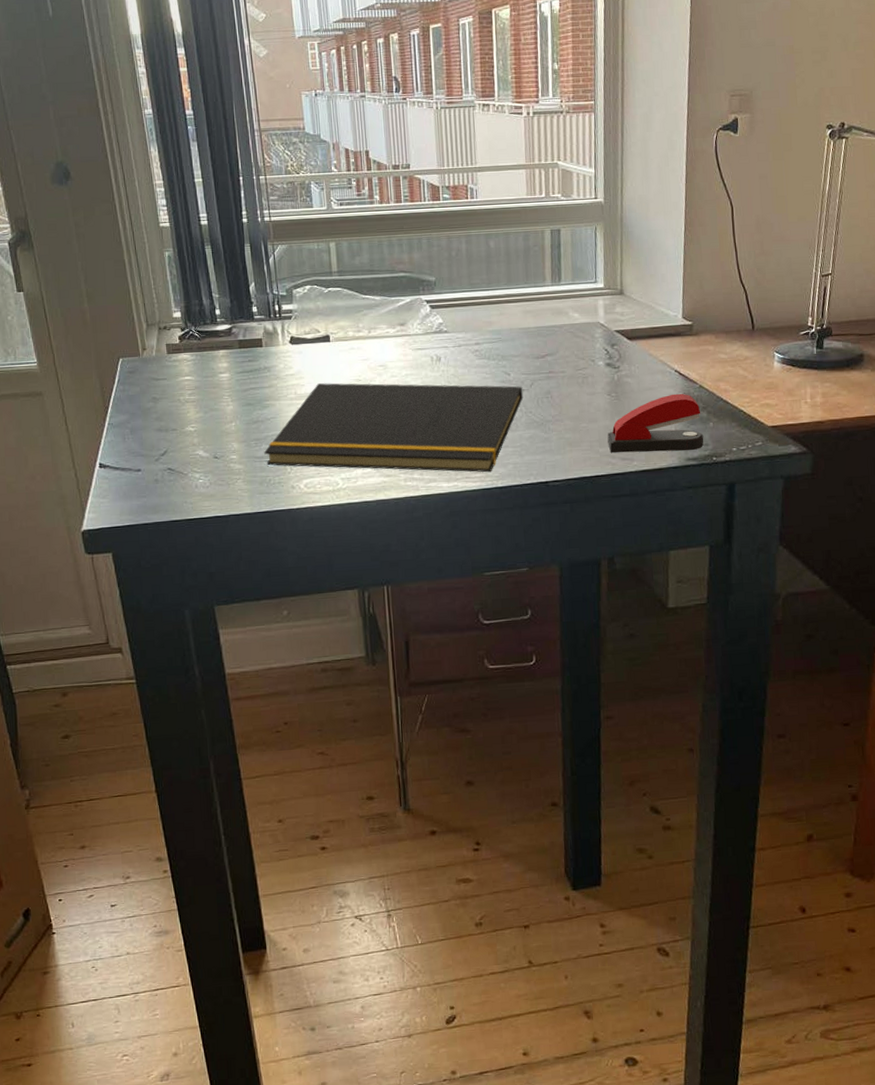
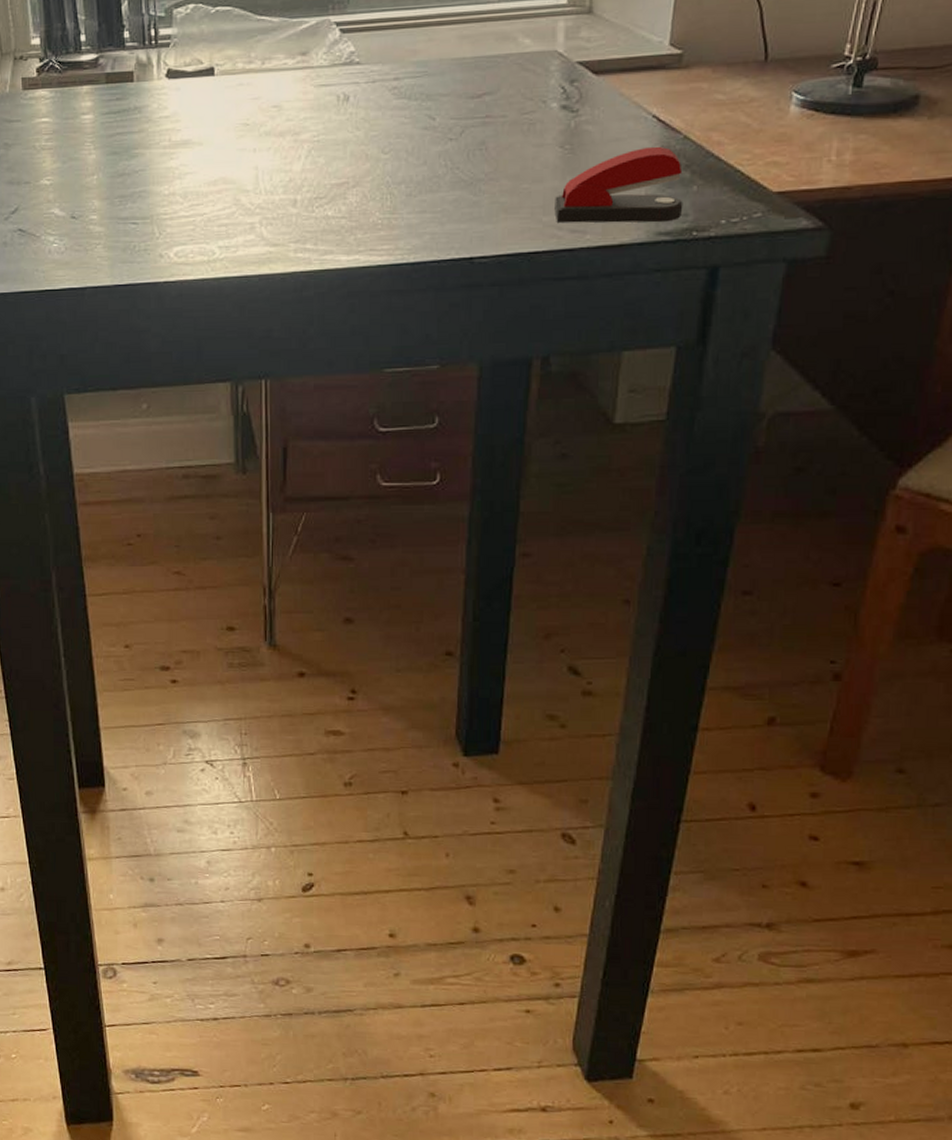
notepad: present [264,383,524,473] -> none [130,127,450,244]

